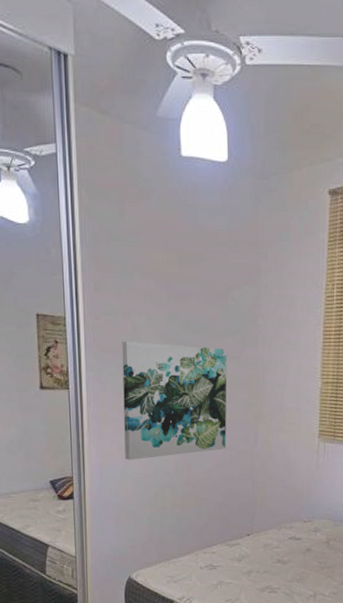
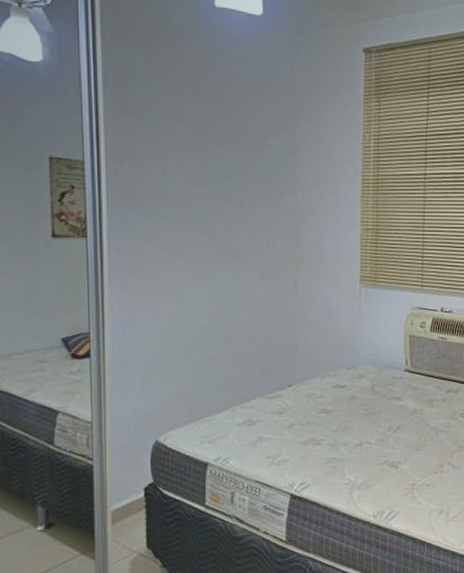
wall art: present [122,341,227,460] -> none [149,186,265,313]

